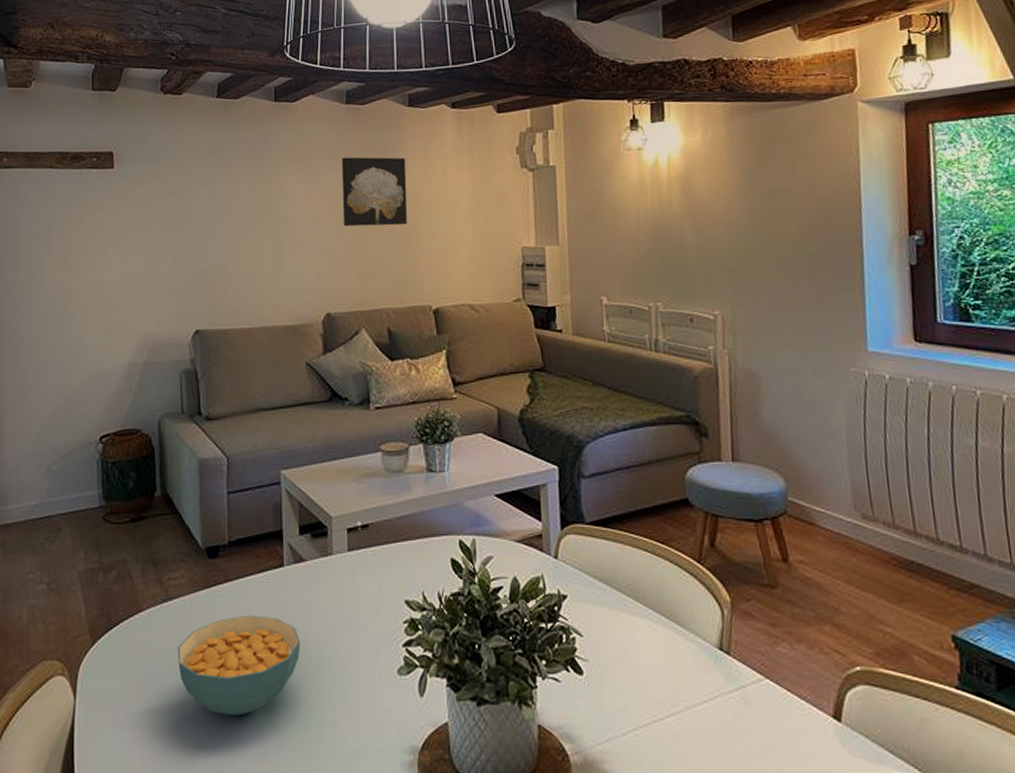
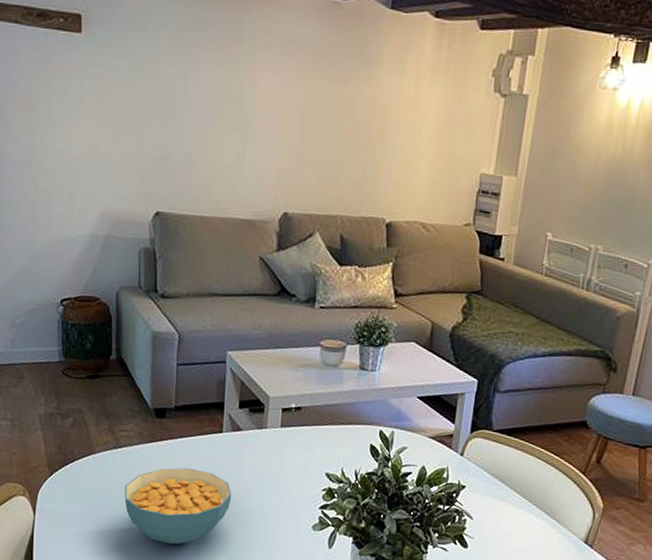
wall art: present [341,157,408,227] -> none [309,55,380,135]

